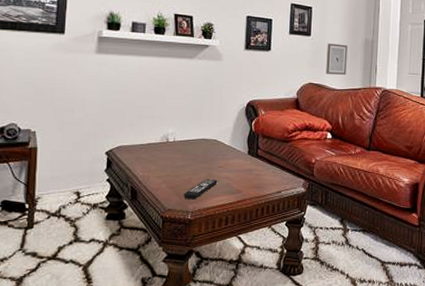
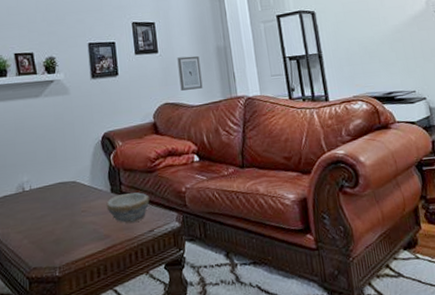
remote control: present [184,179,218,200] -> none [48,226,83,254]
bowl: none [242,157,282,182] -> present [106,192,150,223]

